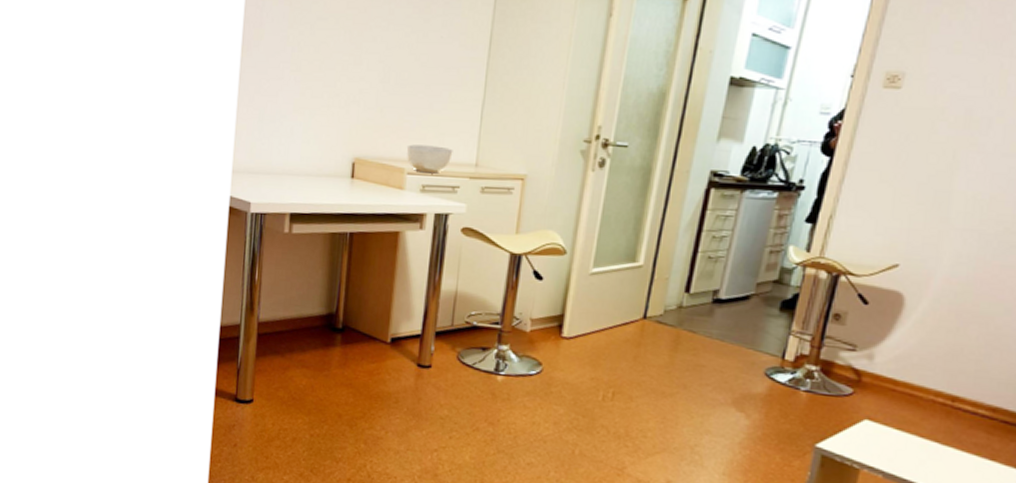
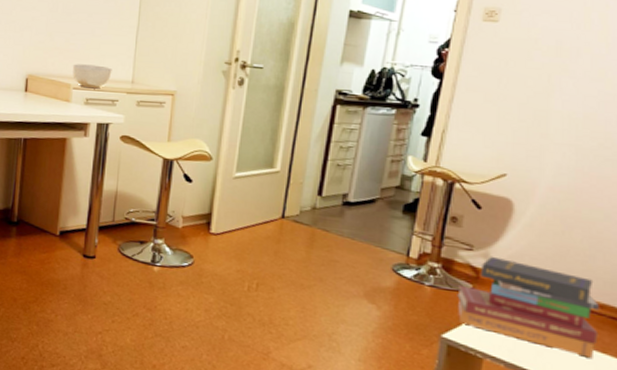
books: none [834,356,991,466] -> present [457,256,599,358]

